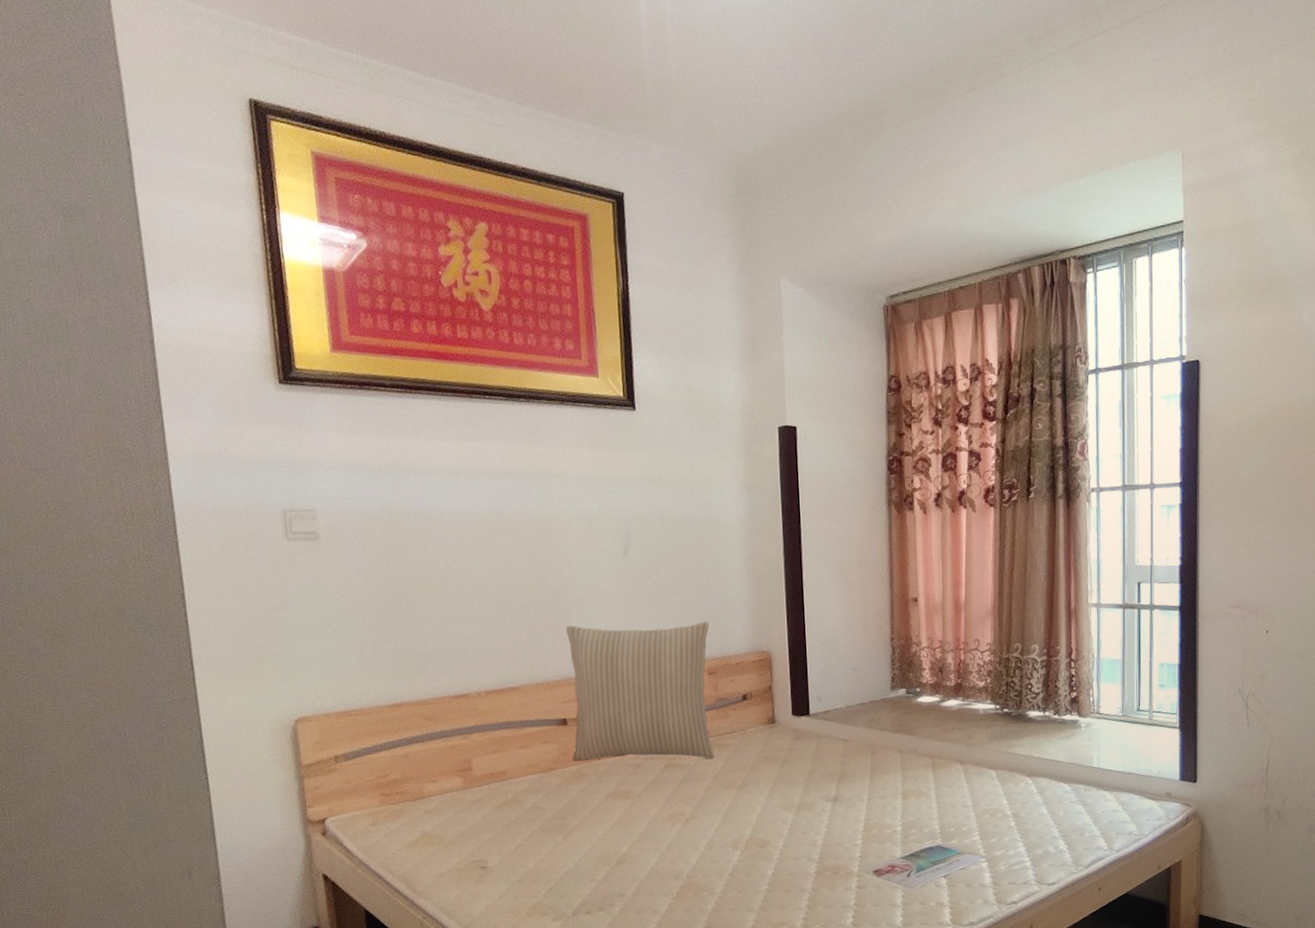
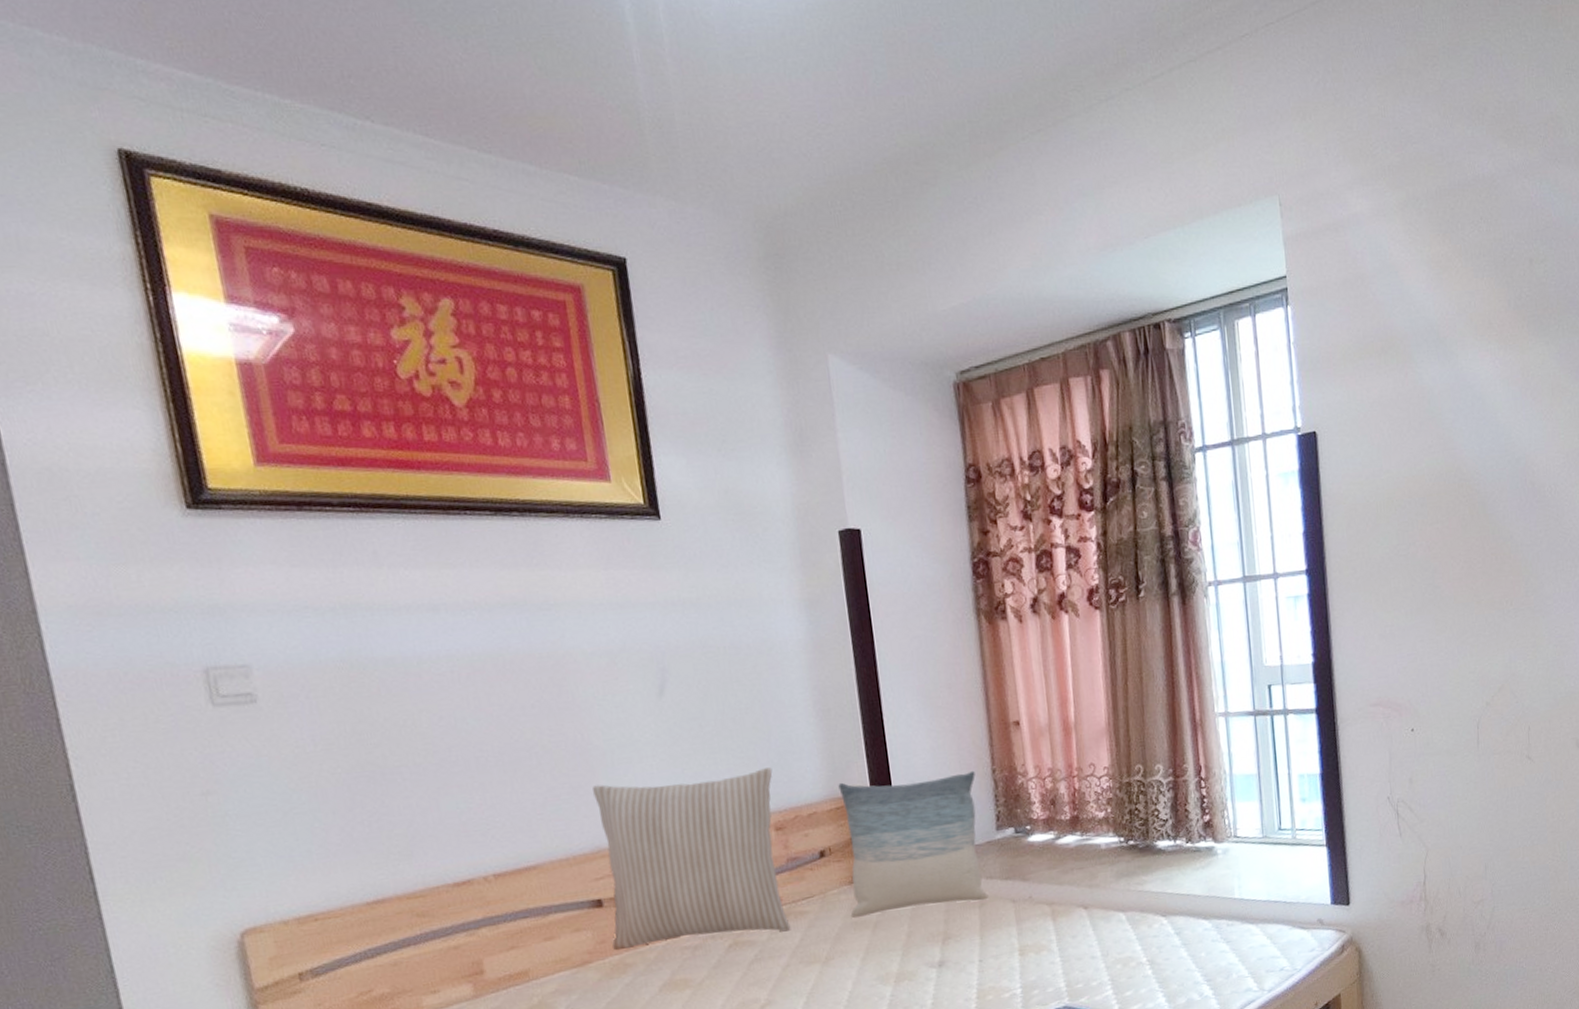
pillow: none [762,637,880,754] -> present [838,770,989,919]

